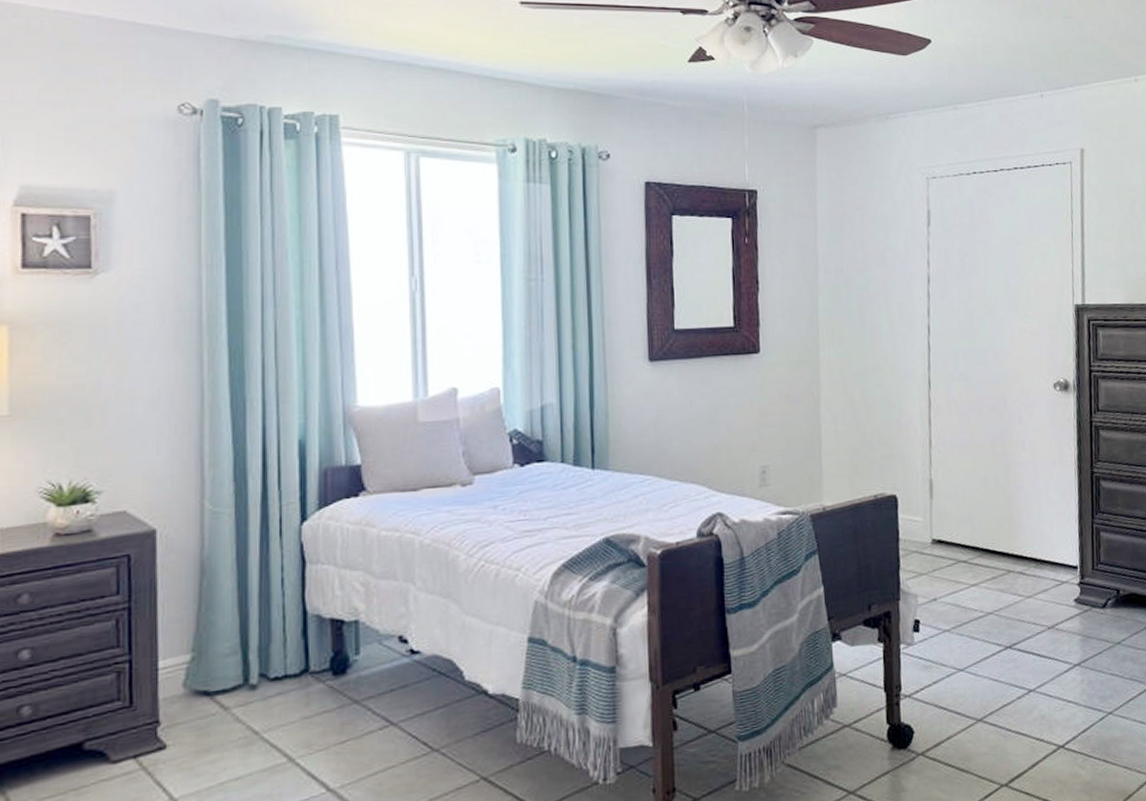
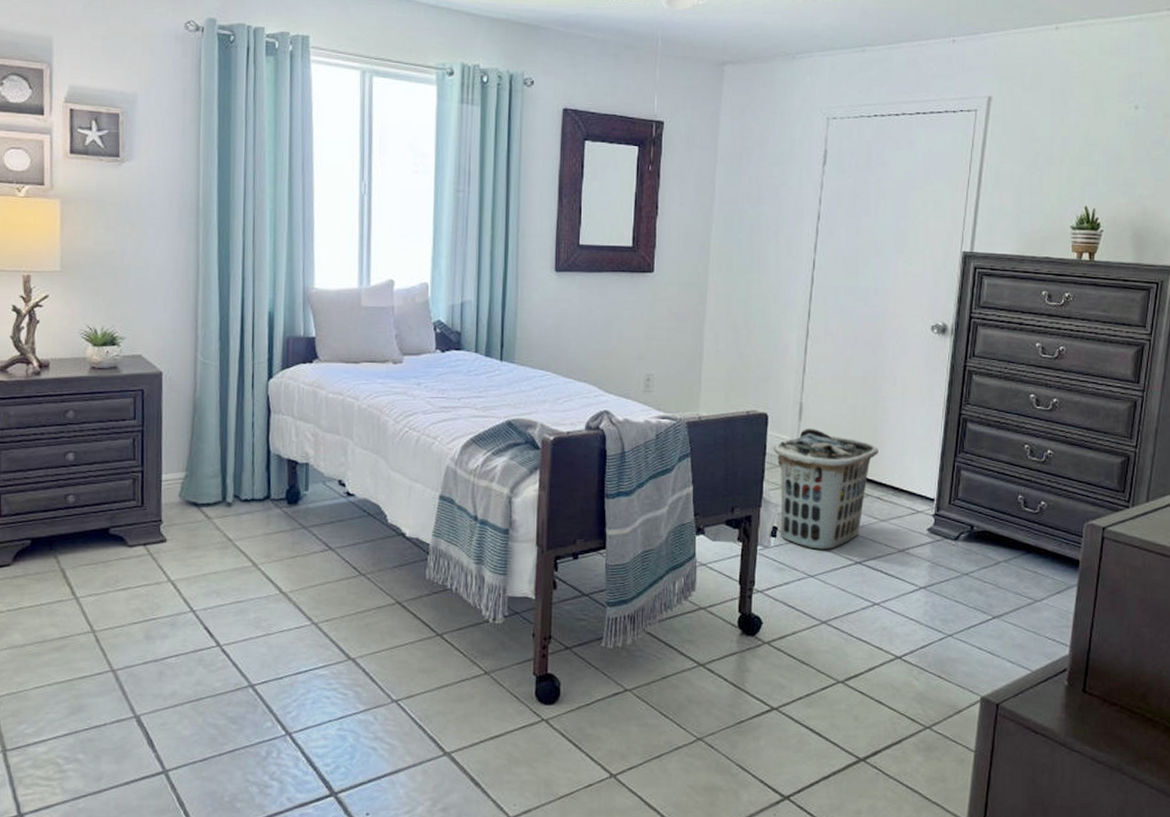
clothes hamper: none [906,506,1016,640] -> present [773,429,878,550]

